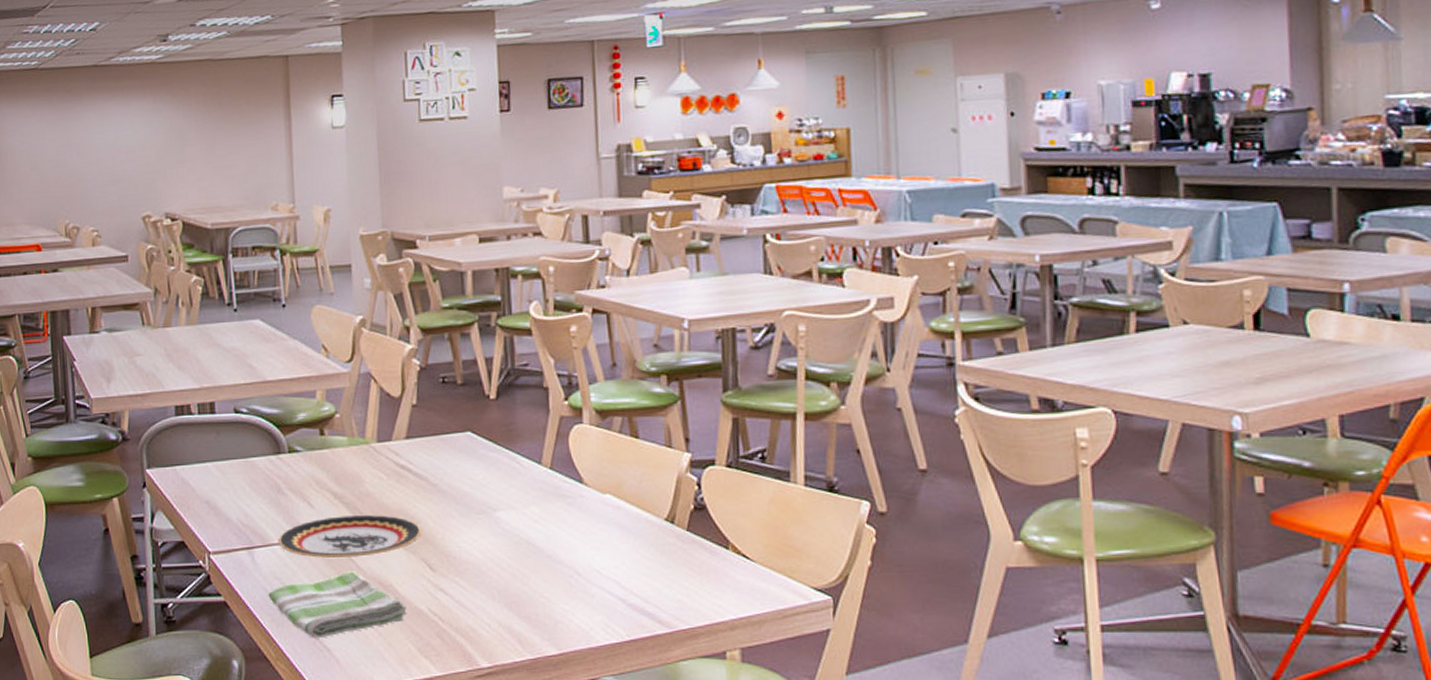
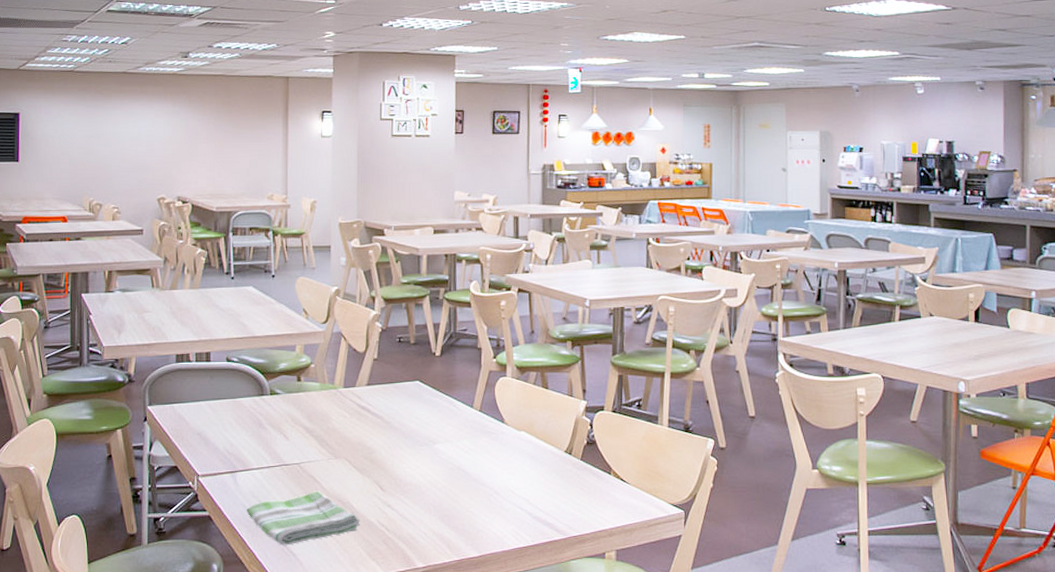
plate: present [277,515,423,559] -> none [257,446,377,481]

